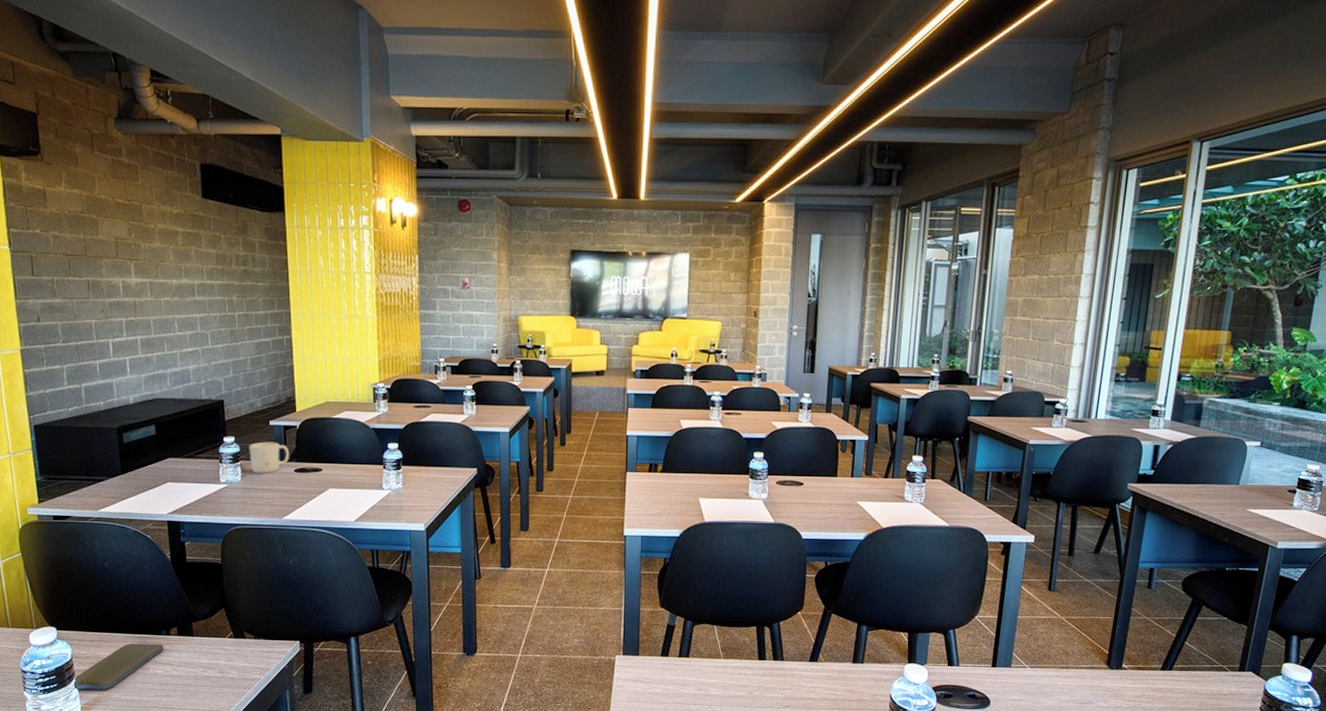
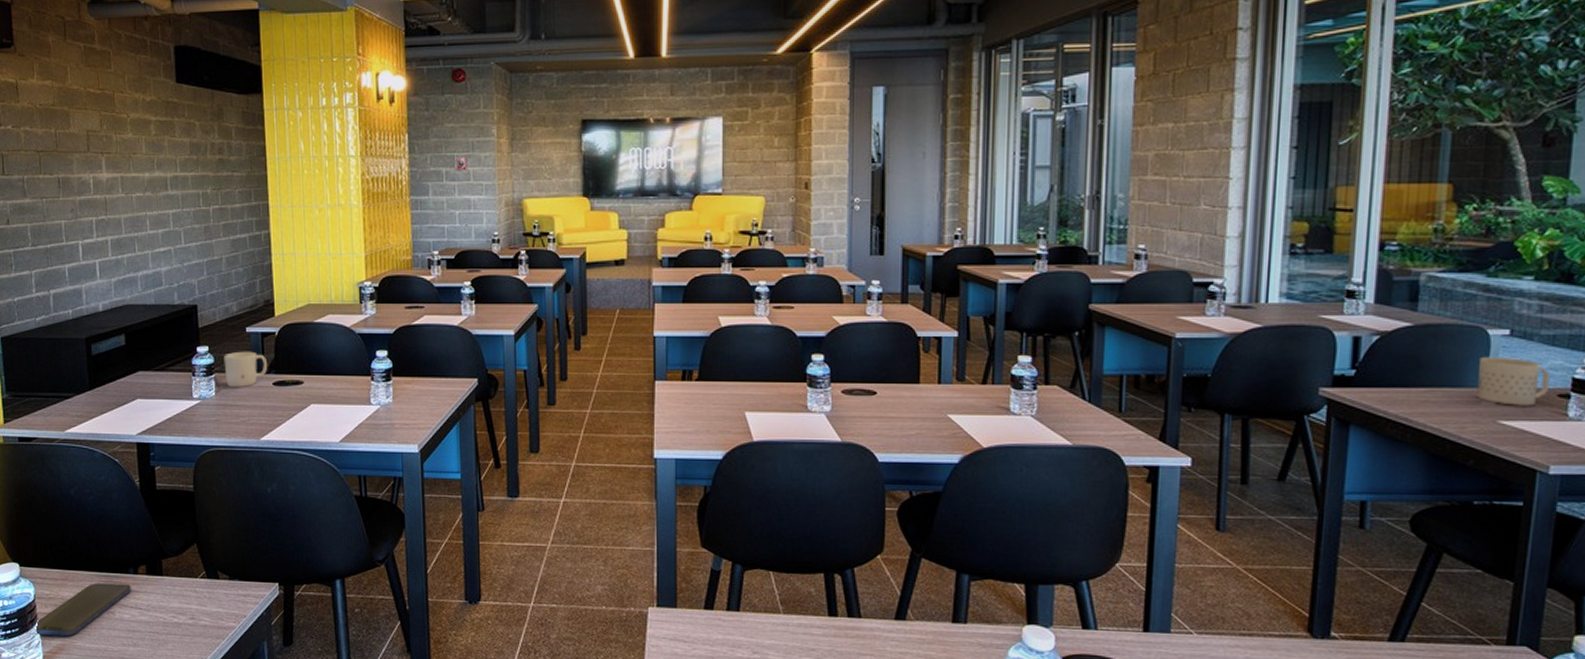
mug: none [1235,461,1284,498] -> present [1477,356,1550,406]

